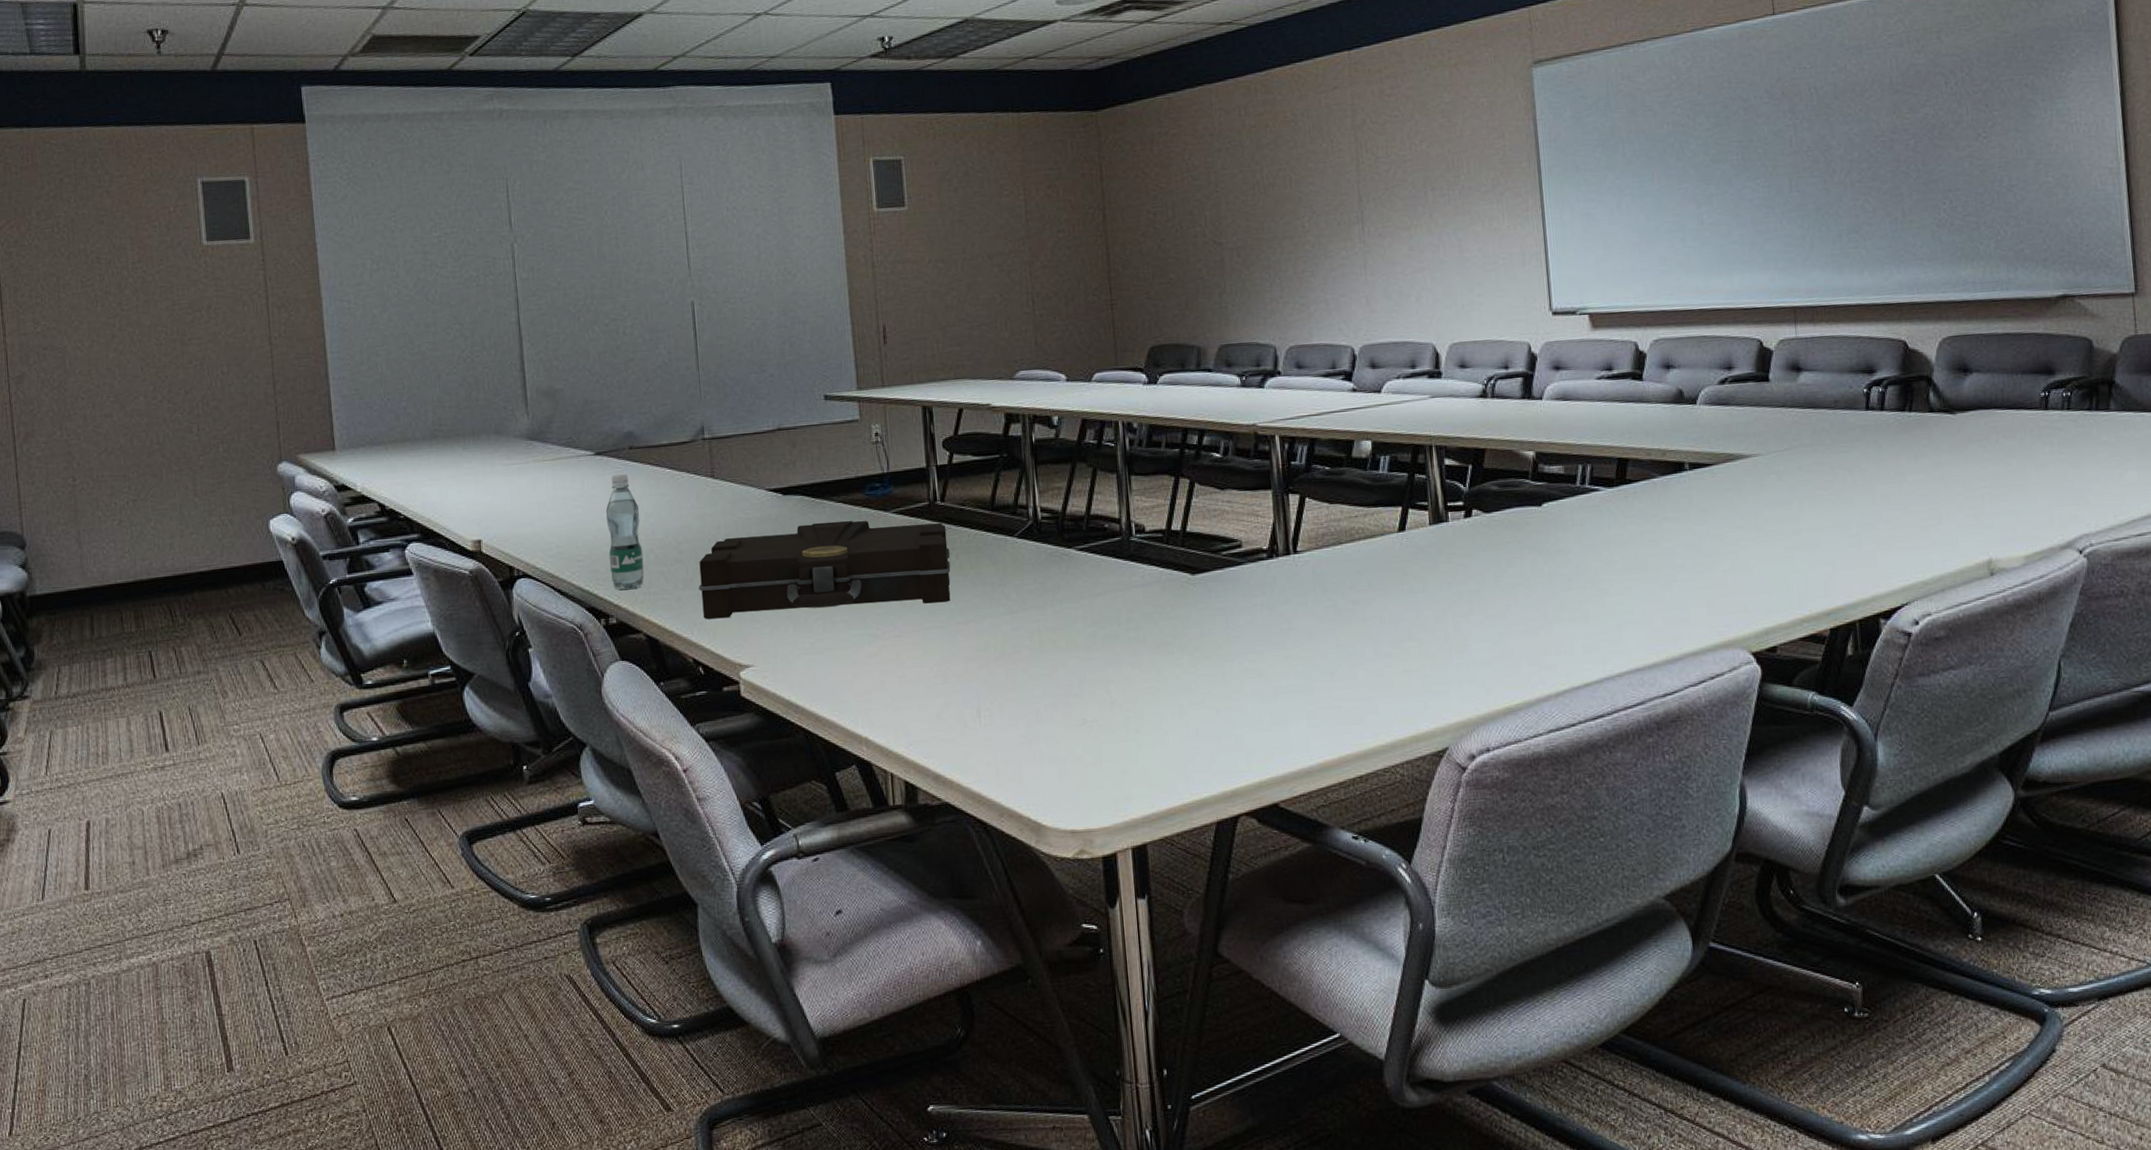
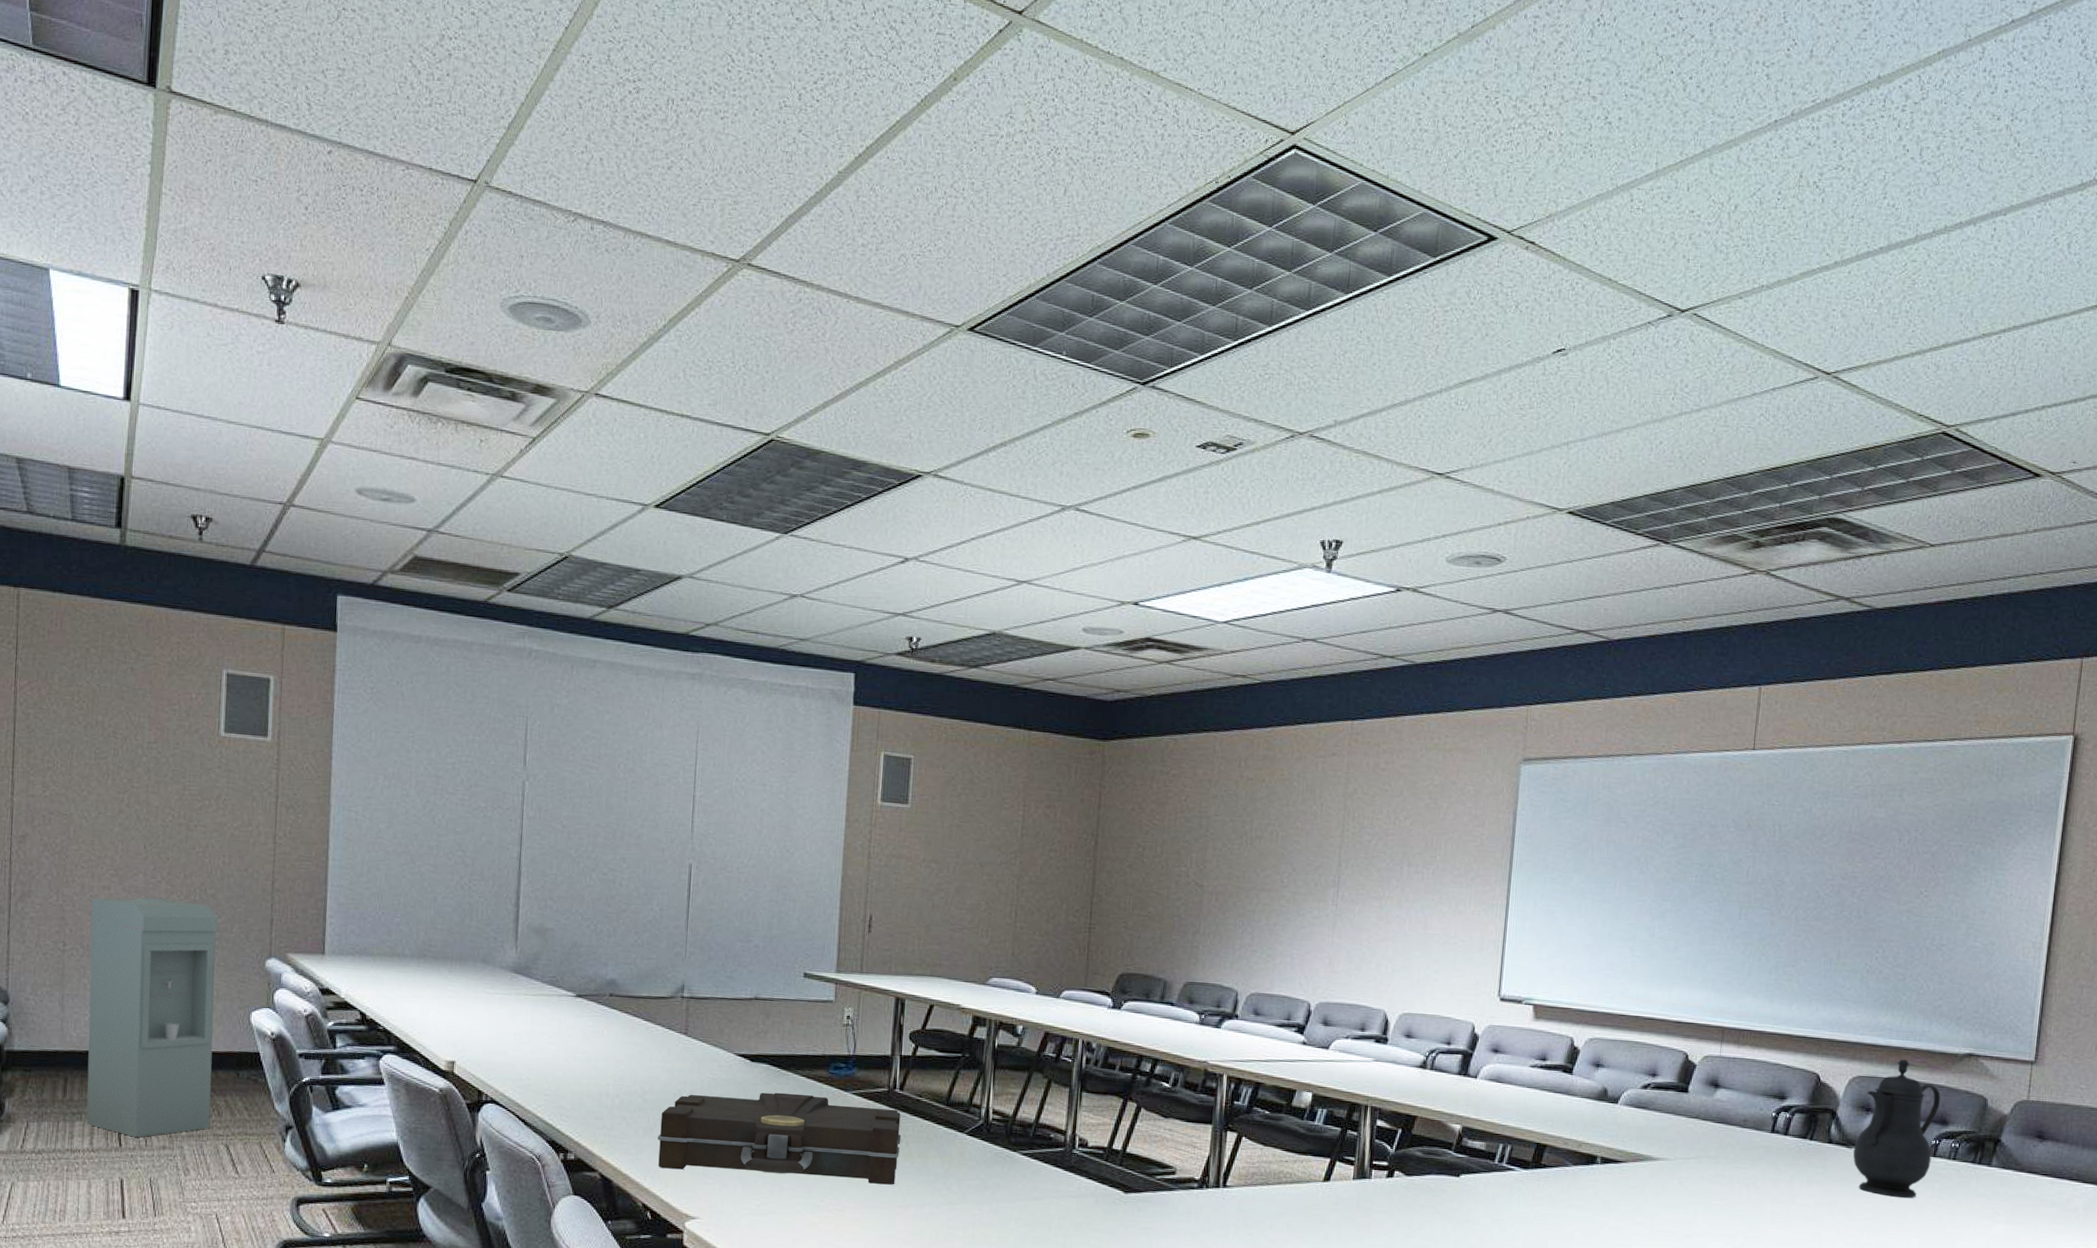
water cooler: none [96,417,242,666] -> present [86,897,218,1138]
bottle: present [605,473,645,591] -> none [575,1018,612,1130]
coffeepot: none [1957,312,2044,458] -> present [1853,1059,1941,1198]

